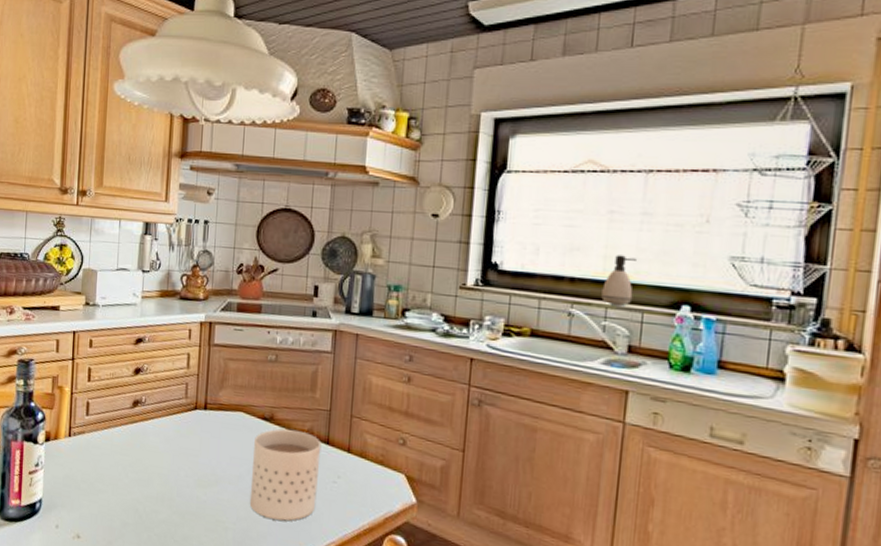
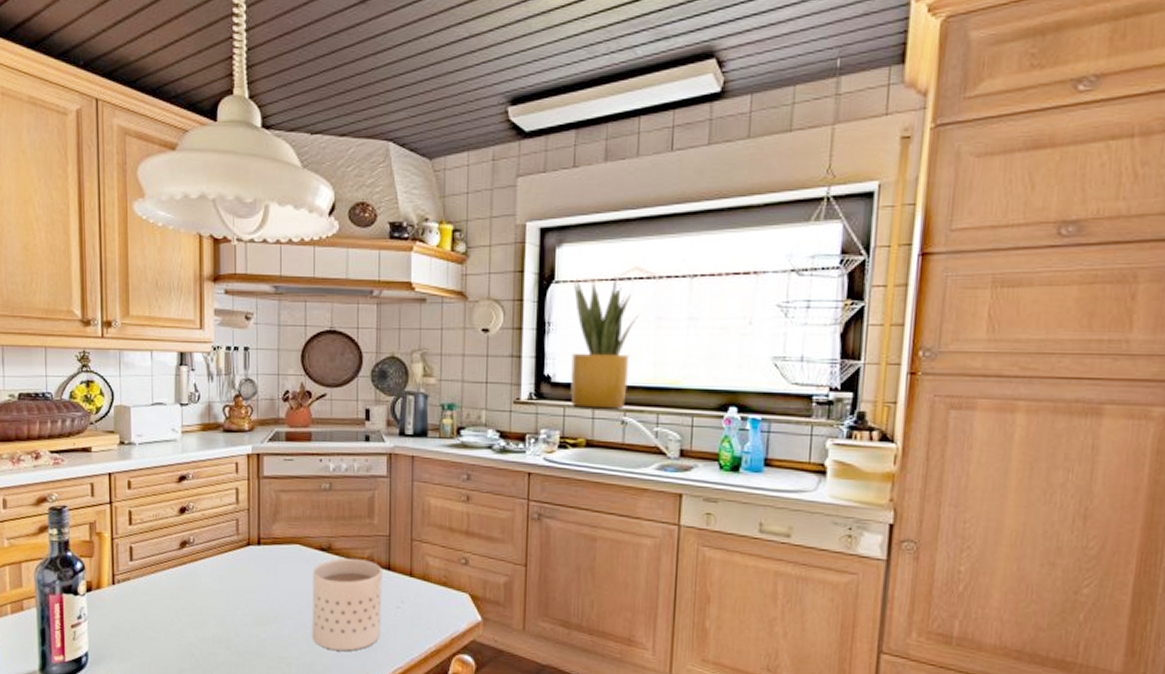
planter: none [517,168,590,300] -> present [570,276,639,409]
soap dispenser: present [601,255,637,307] -> none [653,361,685,412]

